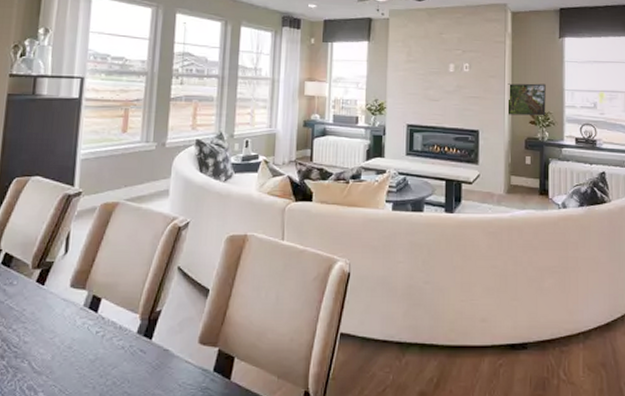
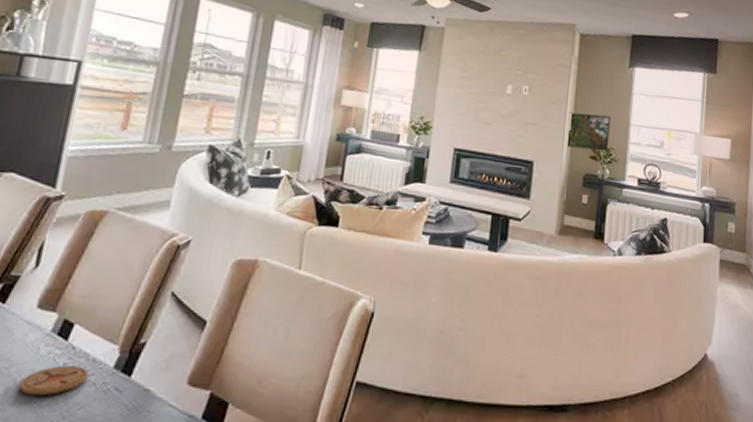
coaster: none [63,333,117,360] -> present [19,365,89,396]

